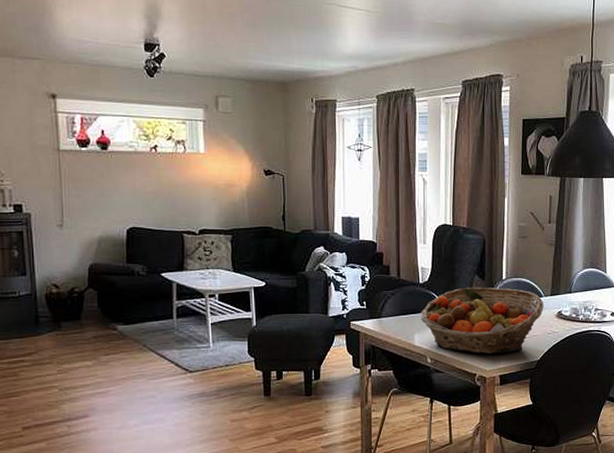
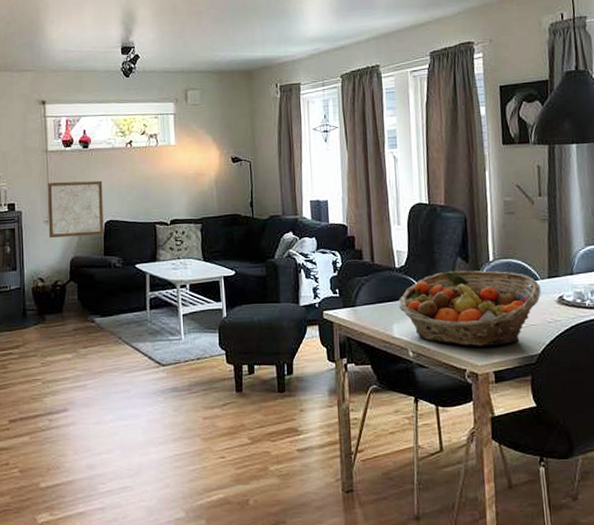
wall art: none [61,184,126,243] -> present [48,180,104,238]

